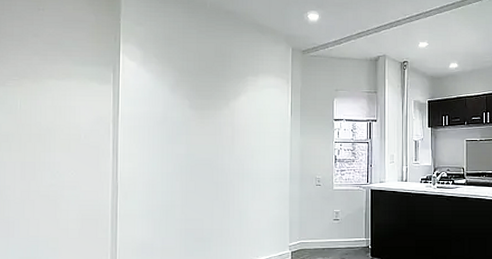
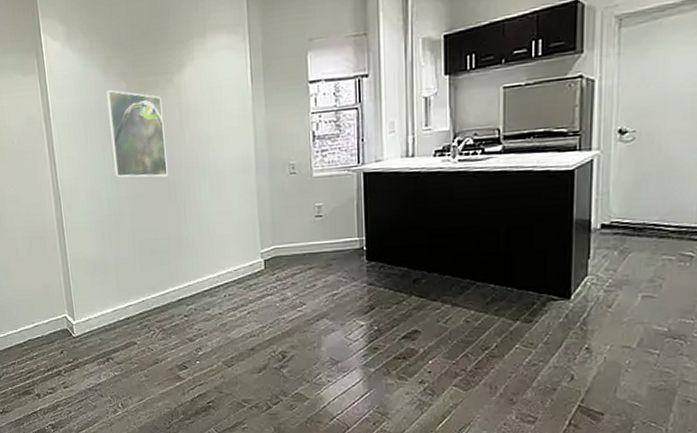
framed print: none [170,105,218,178] -> present [105,90,168,178]

